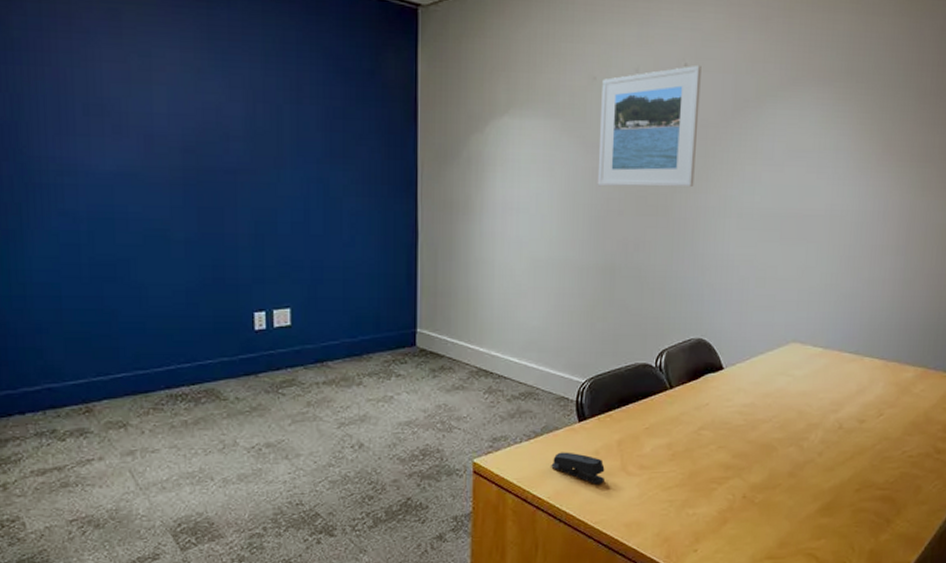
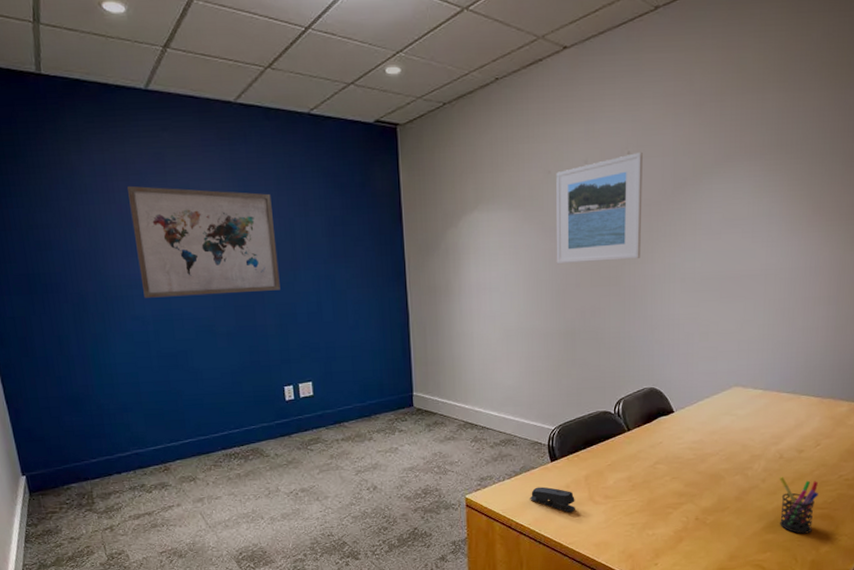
wall art: none [69,45,259,192] -> present [127,185,281,298]
pen holder: none [837,449,880,518] -> present [779,476,818,534]

